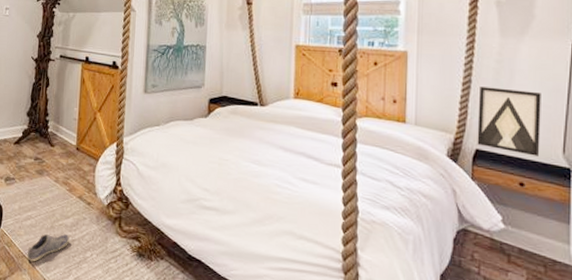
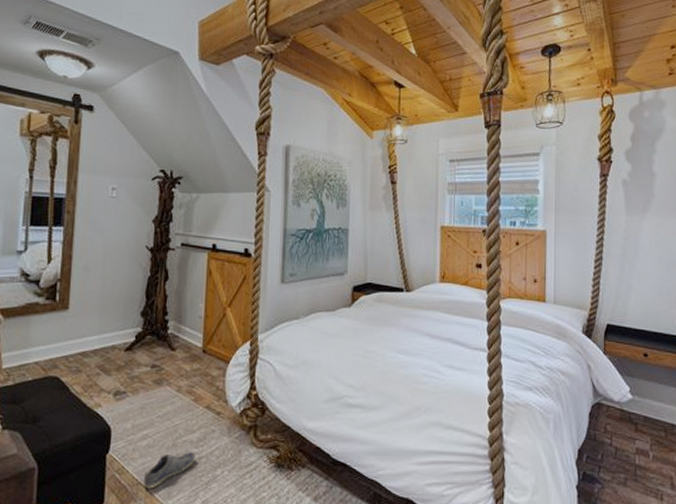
wall art: present [477,86,541,156] -> none [608,263,660,327]

